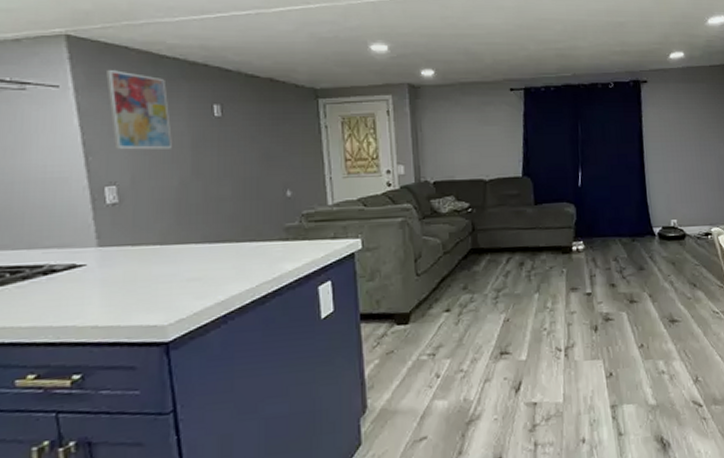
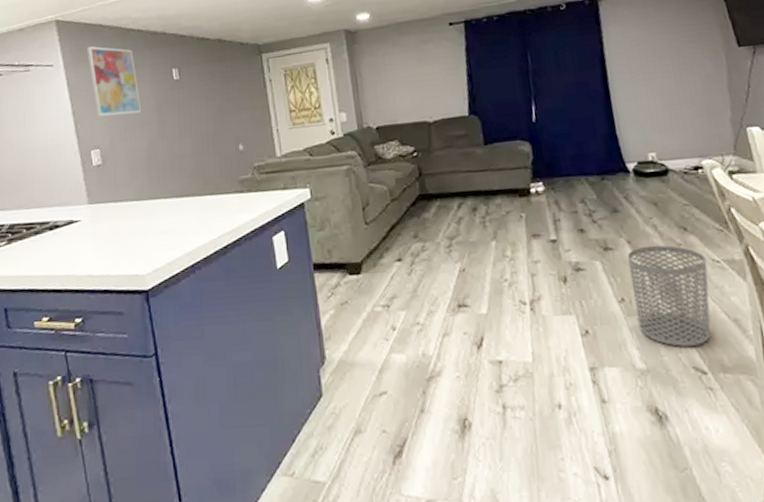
waste bin: none [648,298,709,385] -> present [627,245,711,347]

